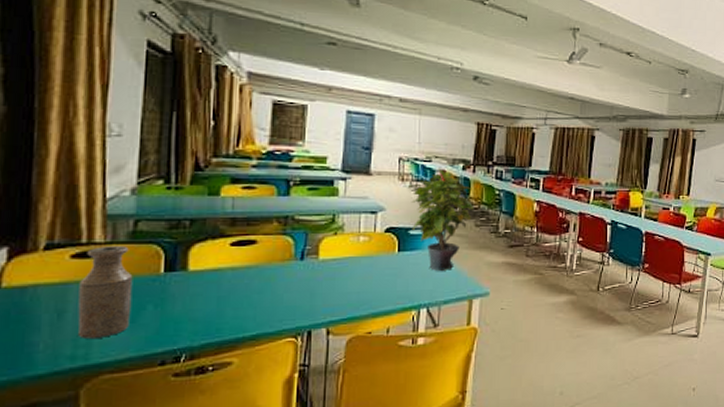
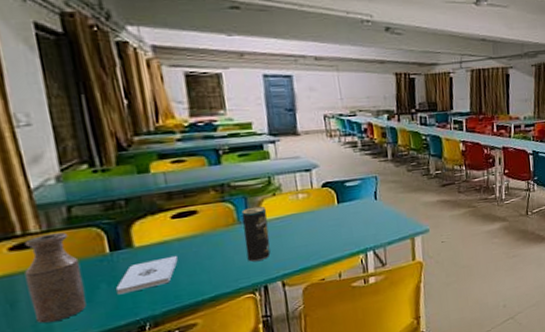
notepad: none [160,285,227,319] -> present [115,255,178,295]
beverage can: none [296,244,325,304] -> present [241,206,271,262]
potted plant: present [408,168,473,271] -> none [337,121,403,217]

